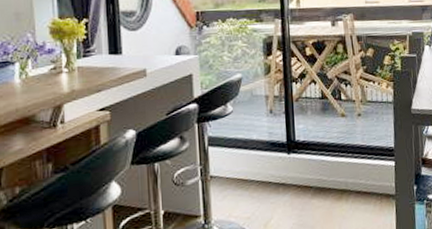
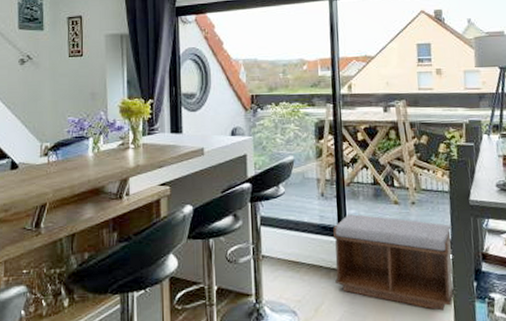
bench: none [282,128,397,215] -> present [333,214,455,311]

